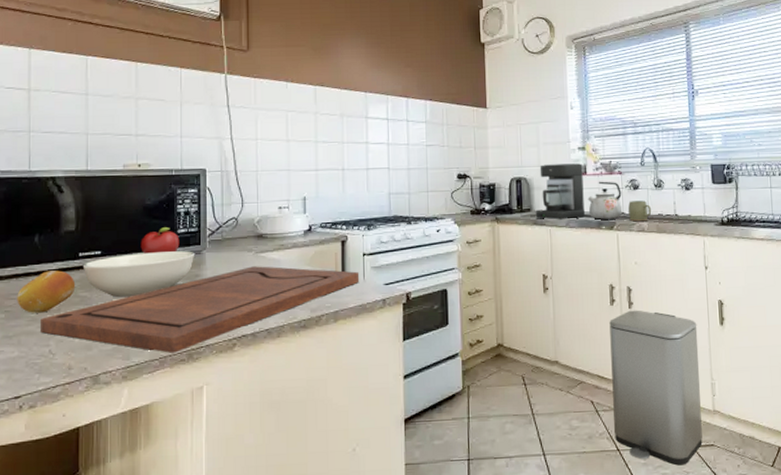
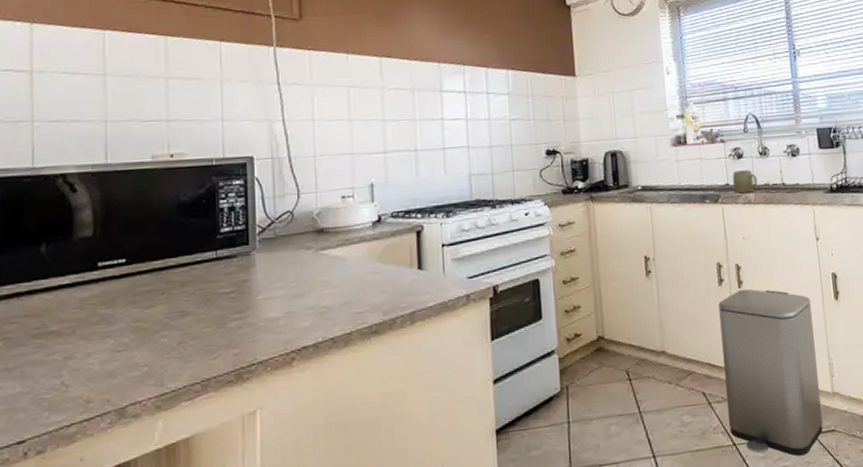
fruit: present [17,270,76,313] -> none [19,284,94,339]
cutting board: present [39,266,360,353] -> none [48,265,439,375]
bowl: present [82,251,195,298] -> none [102,252,243,314]
fruit: present [140,227,180,254] -> none [175,226,224,259]
coffee maker: present [535,163,586,220] -> none [633,133,688,196]
kettle: present [588,181,623,220] -> none [689,151,727,193]

